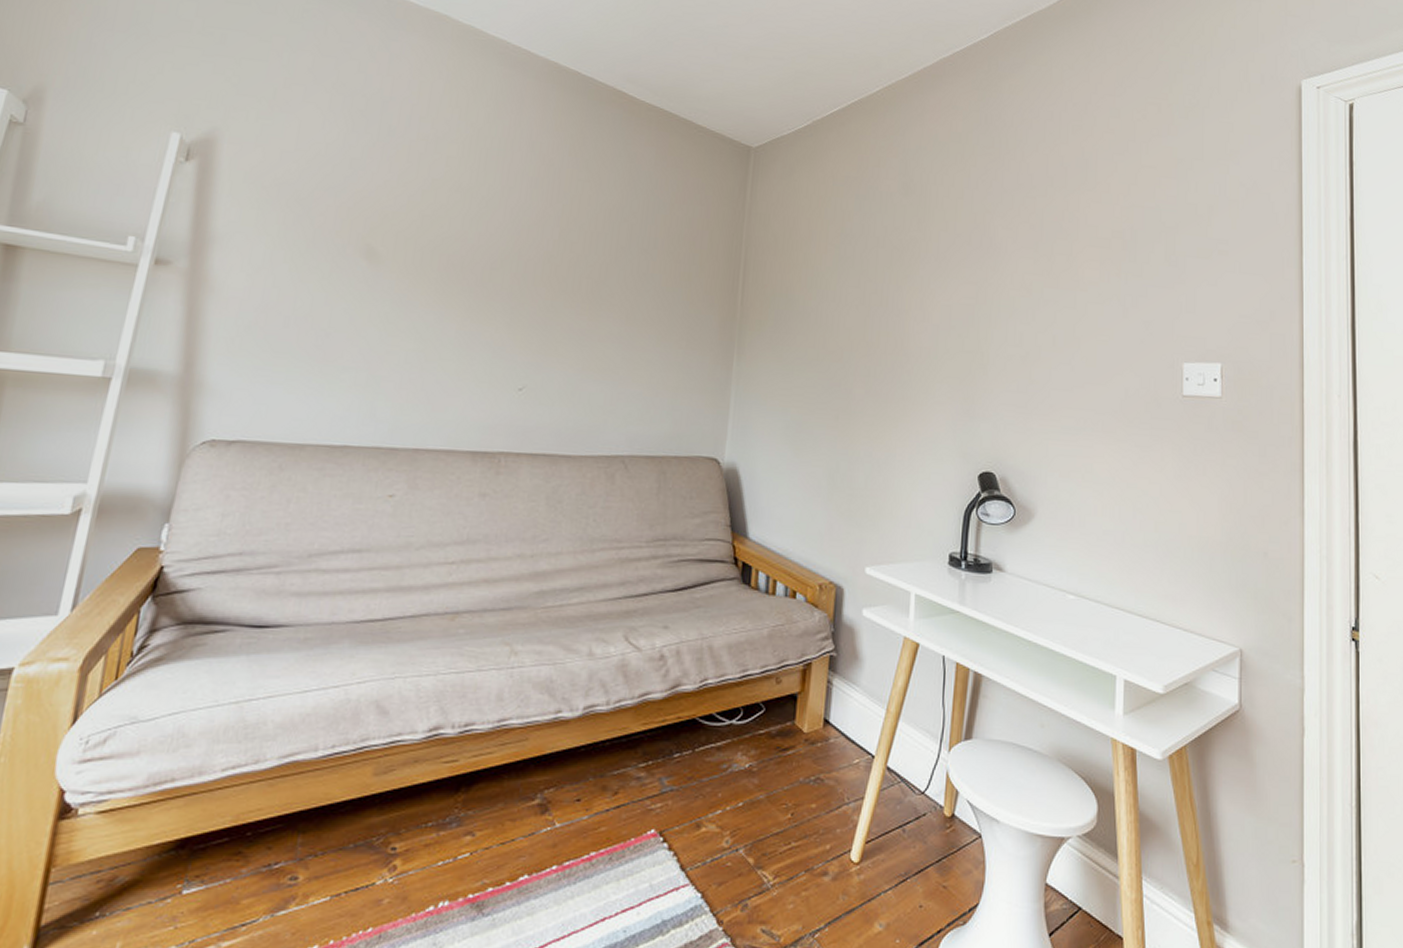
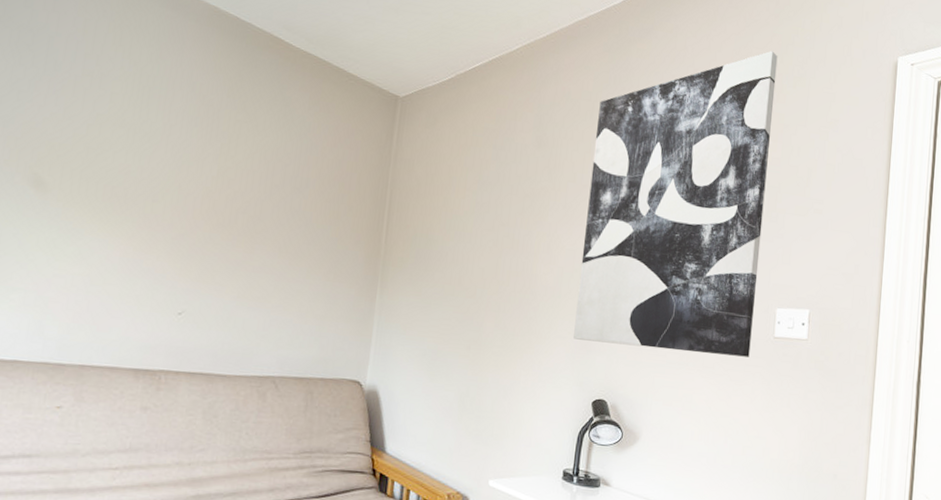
wall art: none [954,80,1166,420] -> present [573,50,778,357]

